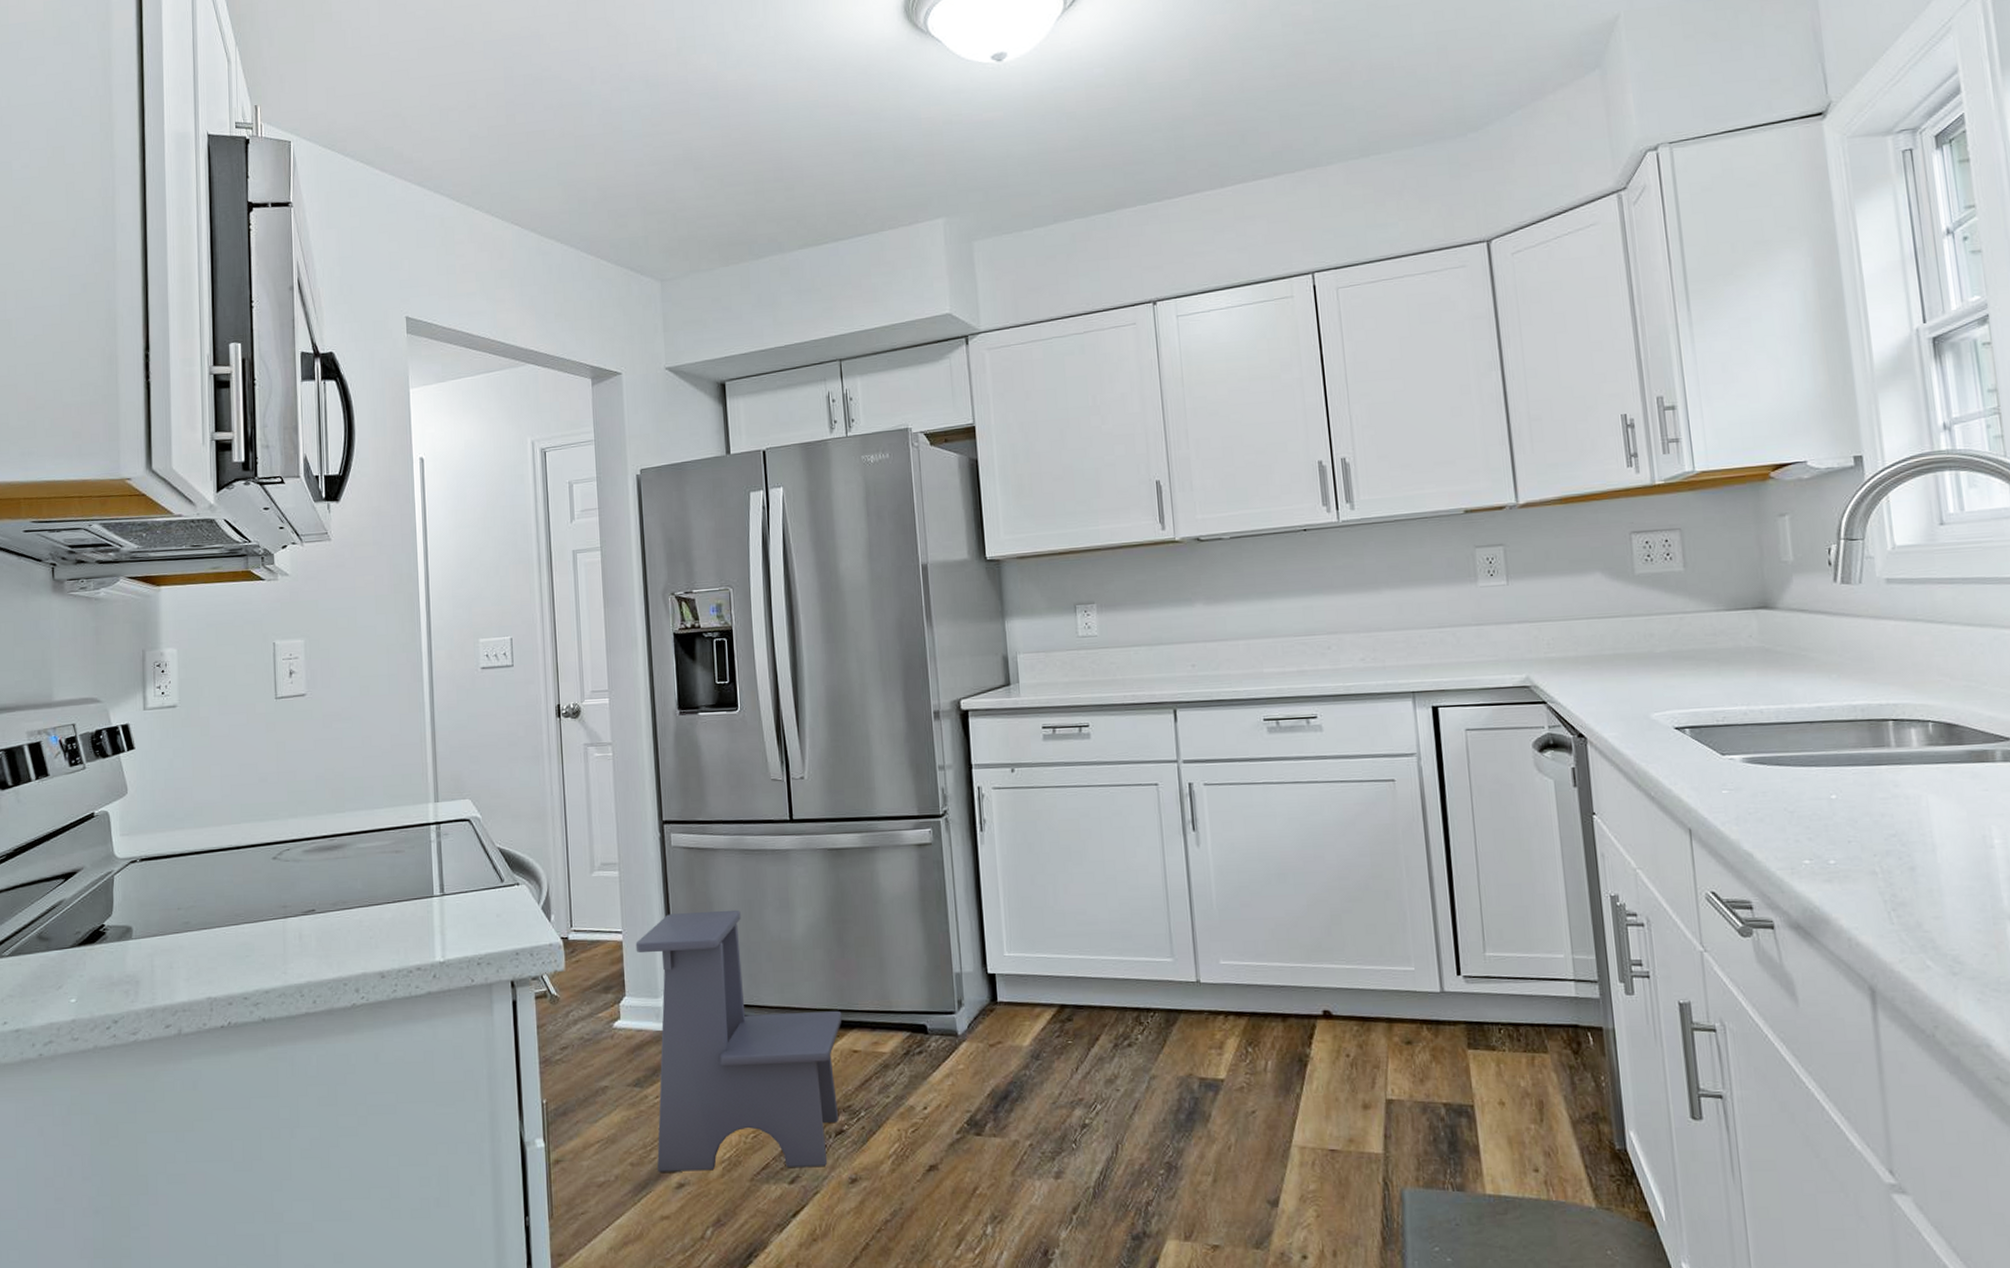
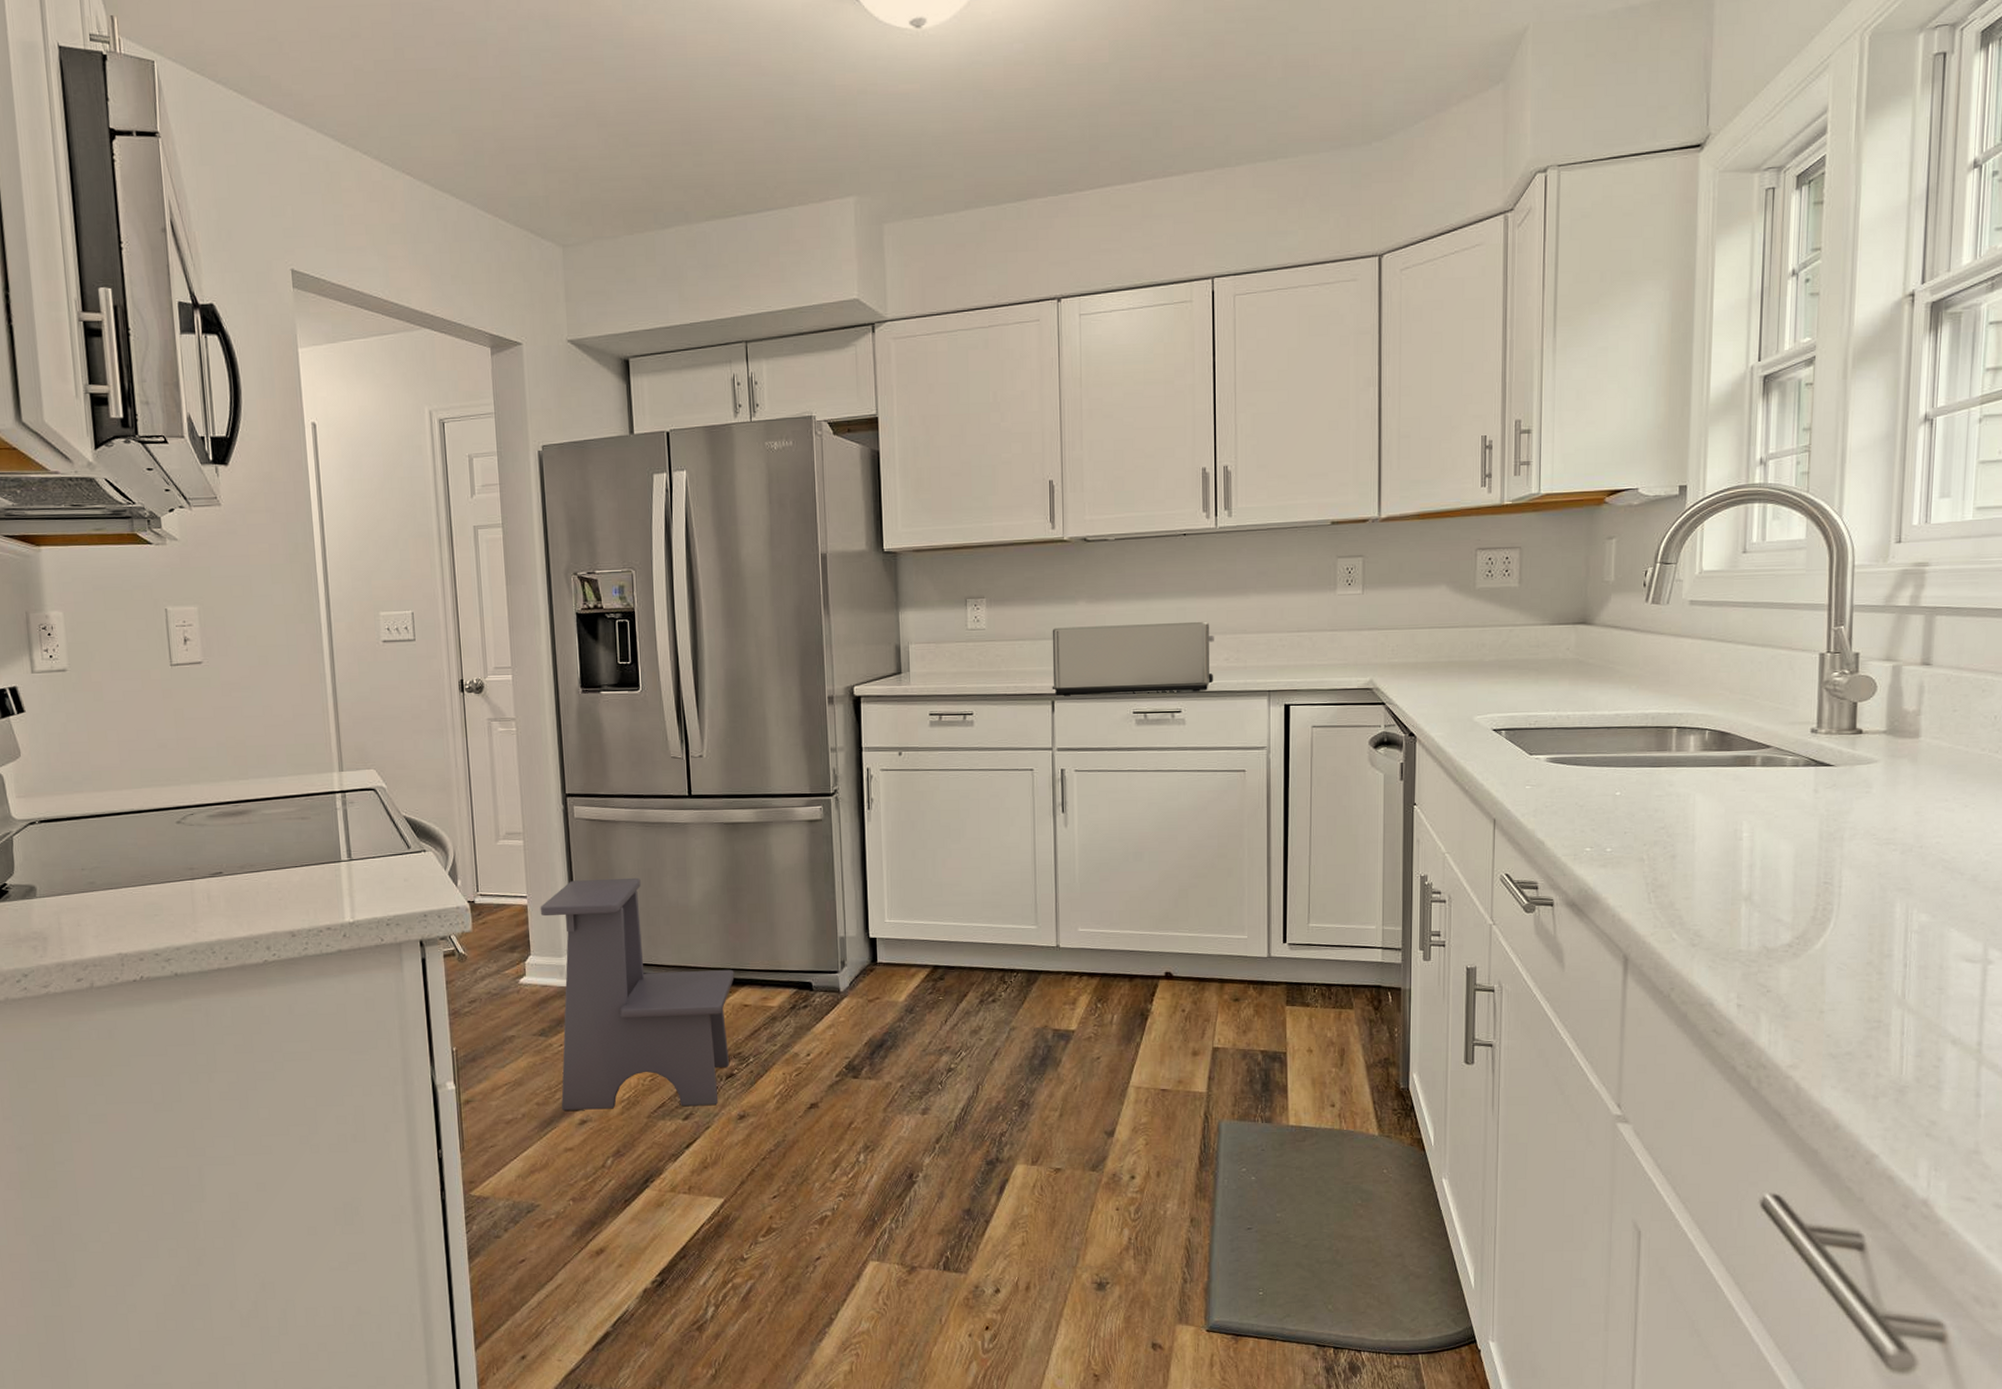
toaster: none [1169,619,1350,704] -> present [1052,621,1214,696]

